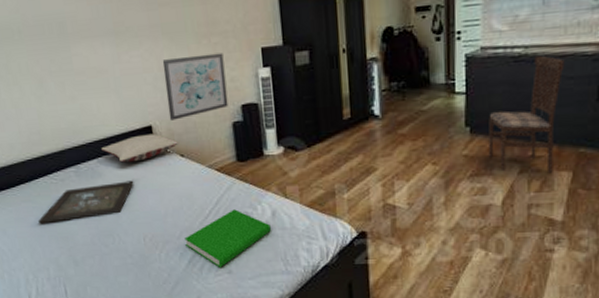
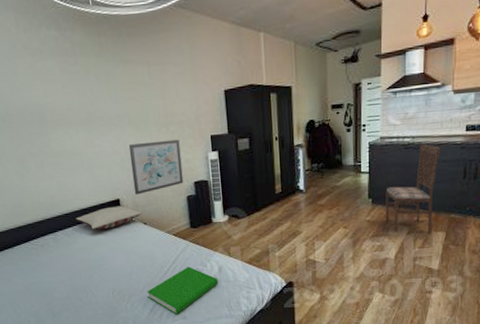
tray: present [37,180,134,224] -> none [19,245,104,283]

